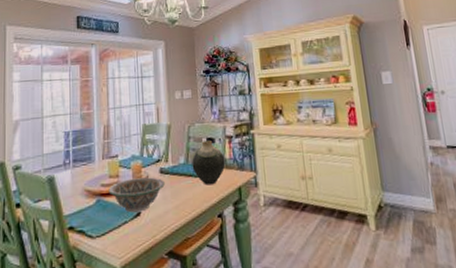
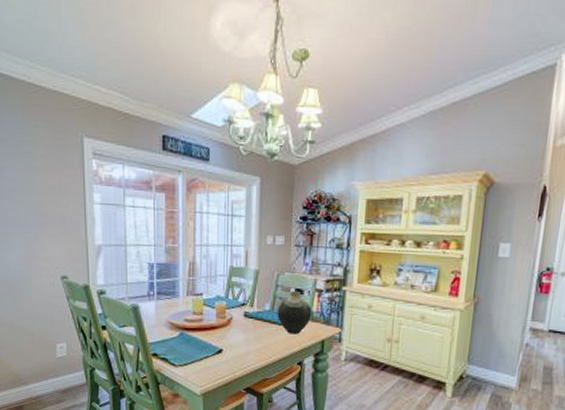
decorative bowl: present [108,177,165,213] -> none [192,318,248,350]

